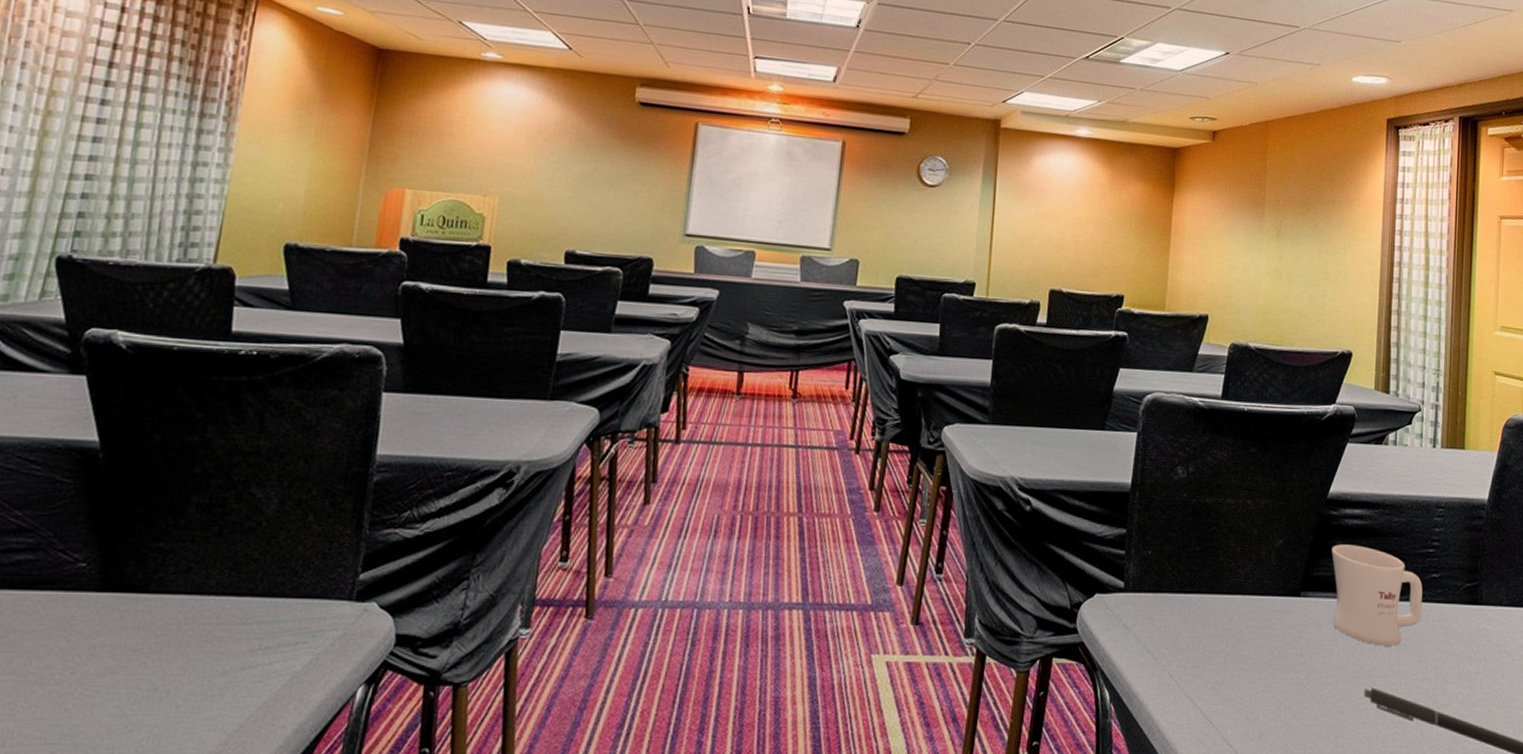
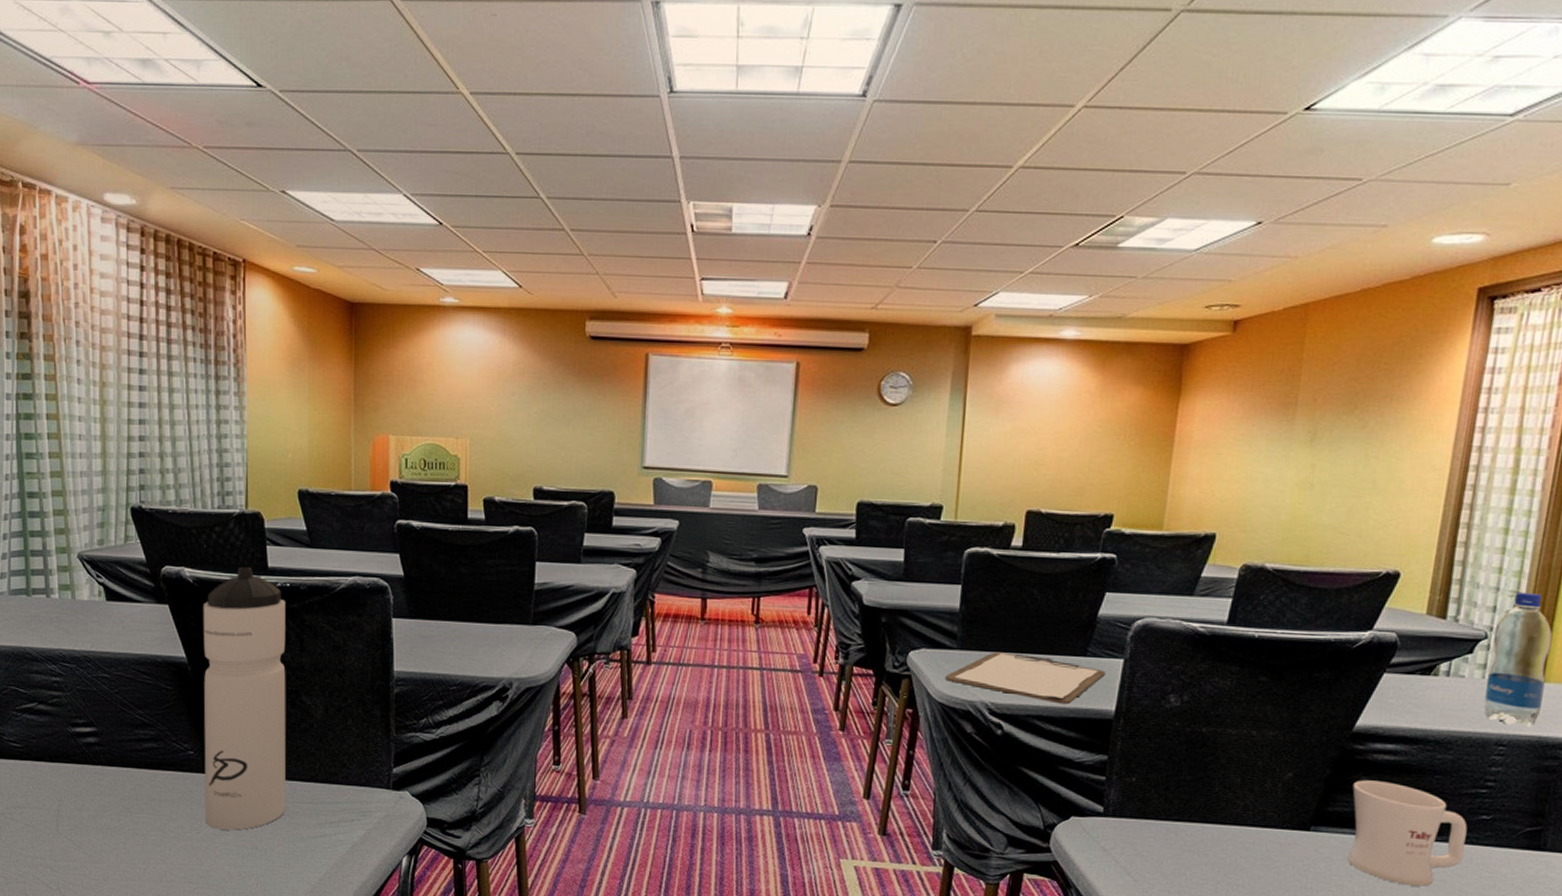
water bottle: none [86,330,248,667] -> present [203,566,286,831]
clipboard: none [977,426,1122,478] -> present [944,652,1106,705]
bottle: none [1423,370,1467,491] -> present [1483,591,1552,728]

